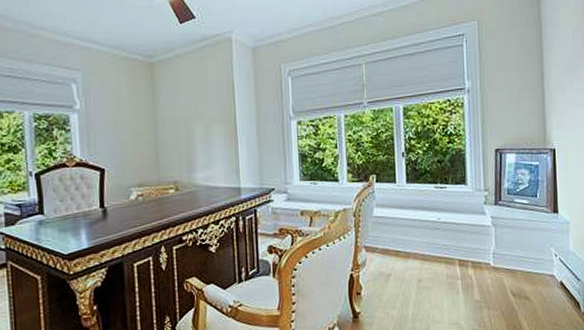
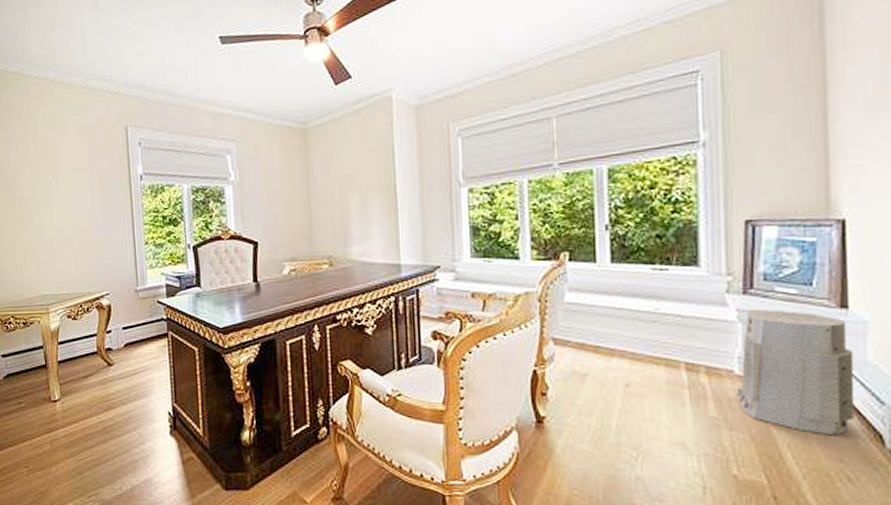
air purifier: none [492,215,563,307] -> present [736,308,855,436]

